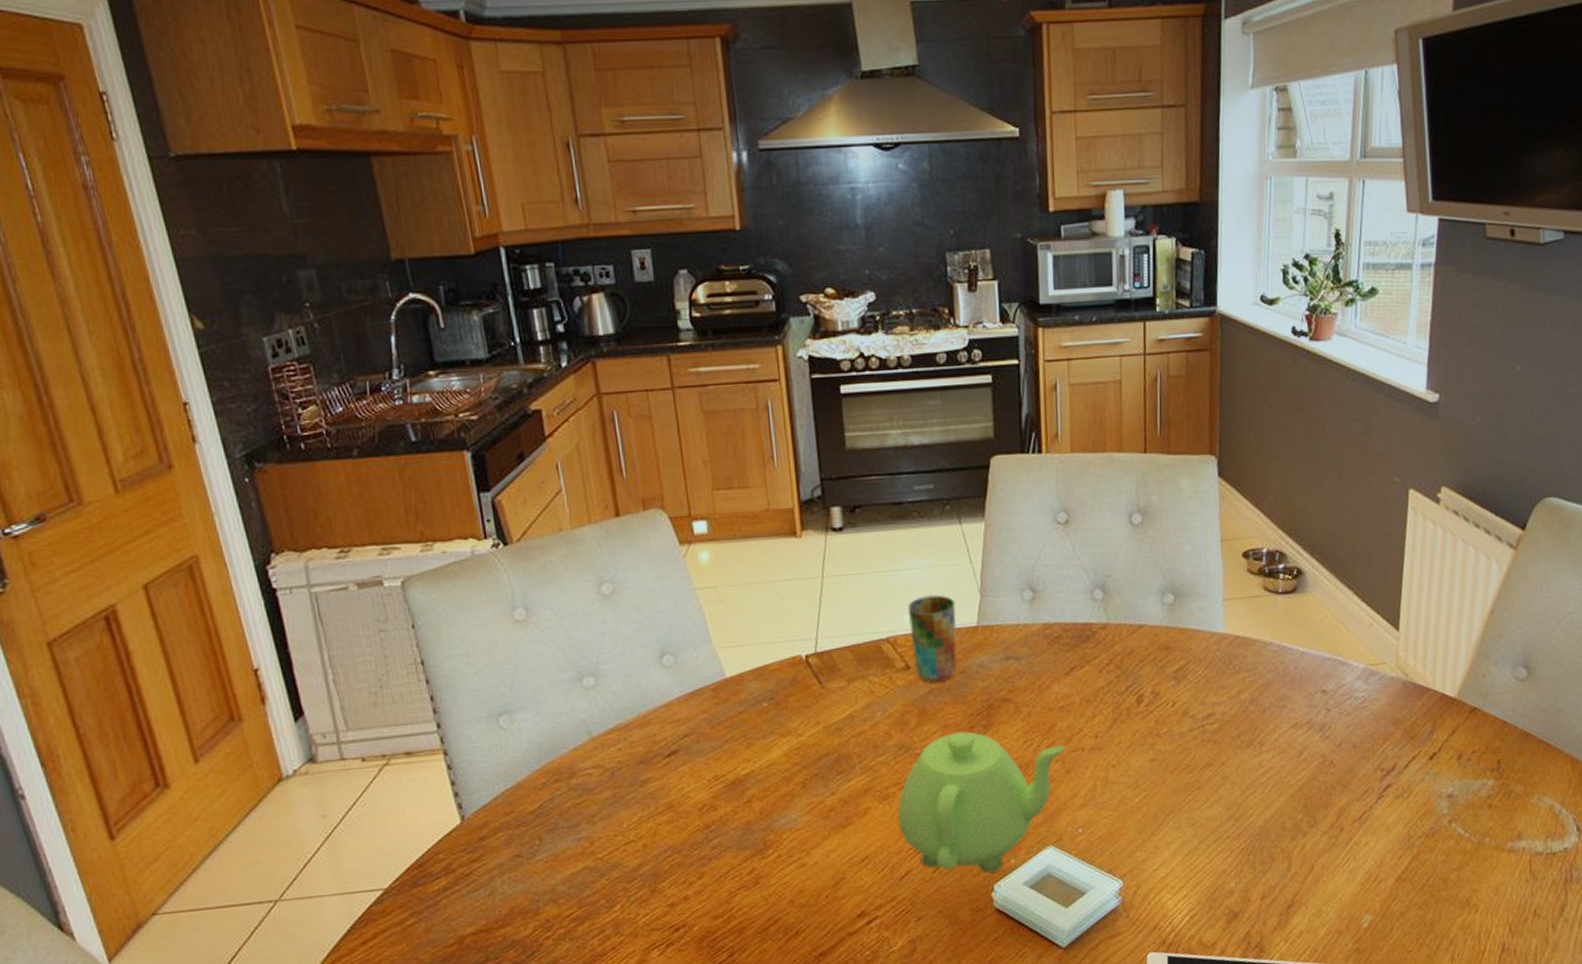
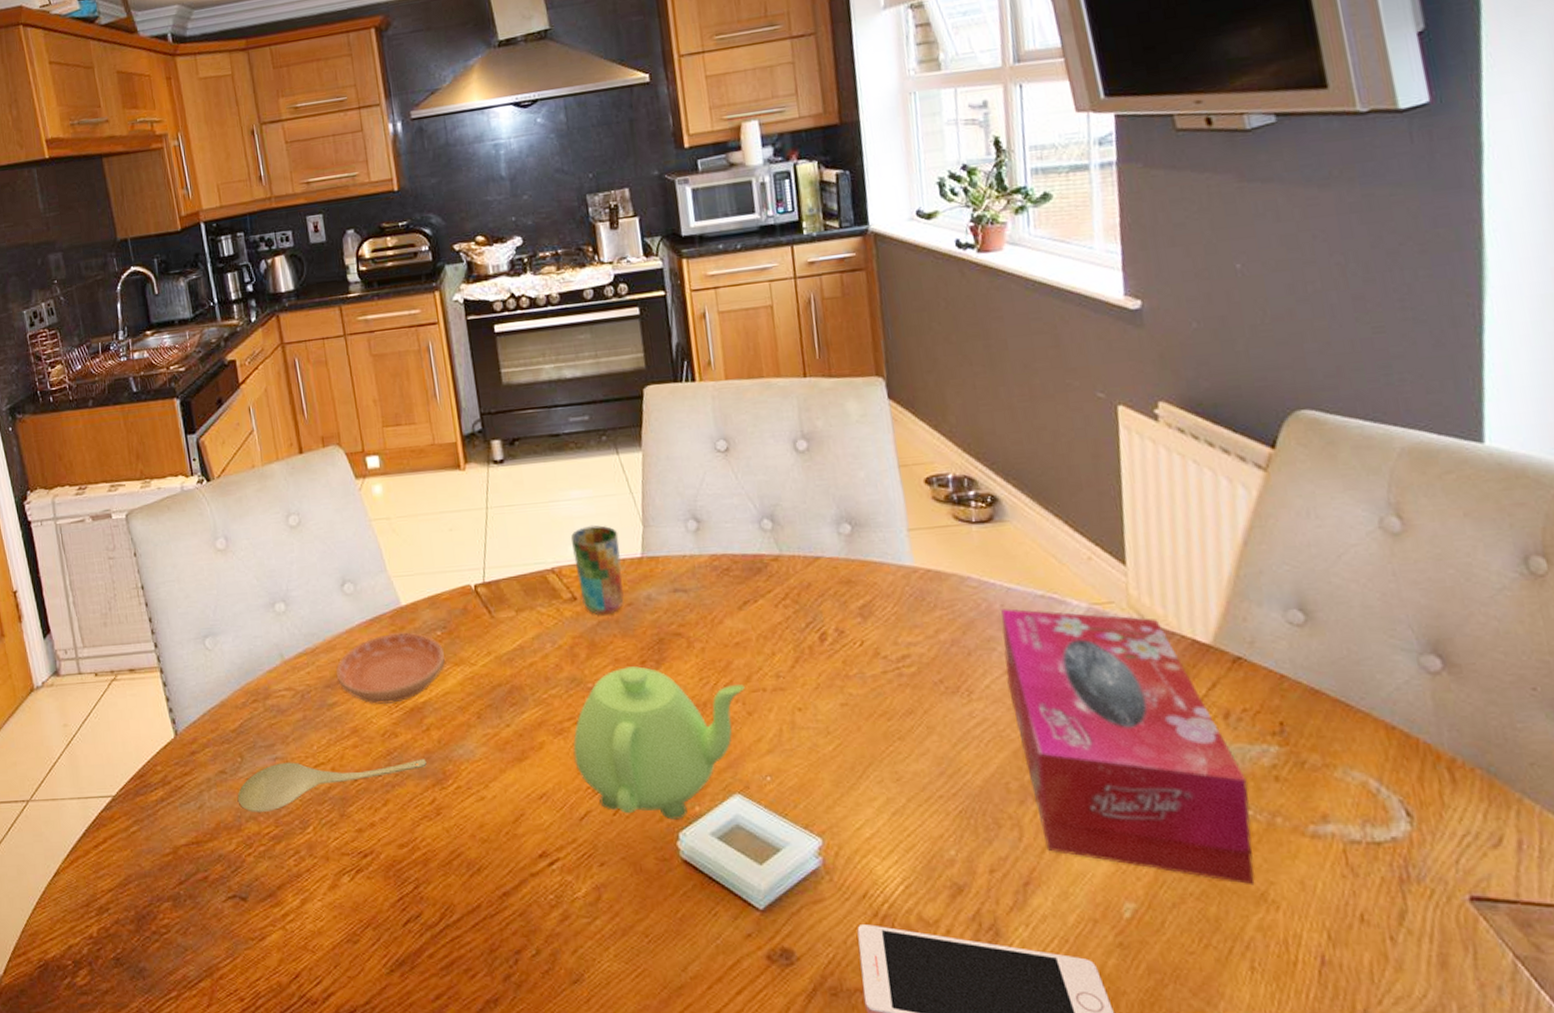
spoon: none [535,831,747,895] -> present [237,759,427,812]
saucer: none [650,705,770,779] -> present [335,632,445,705]
tissue box: none [1293,670,1468,894] -> present [1001,608,1255,885]

